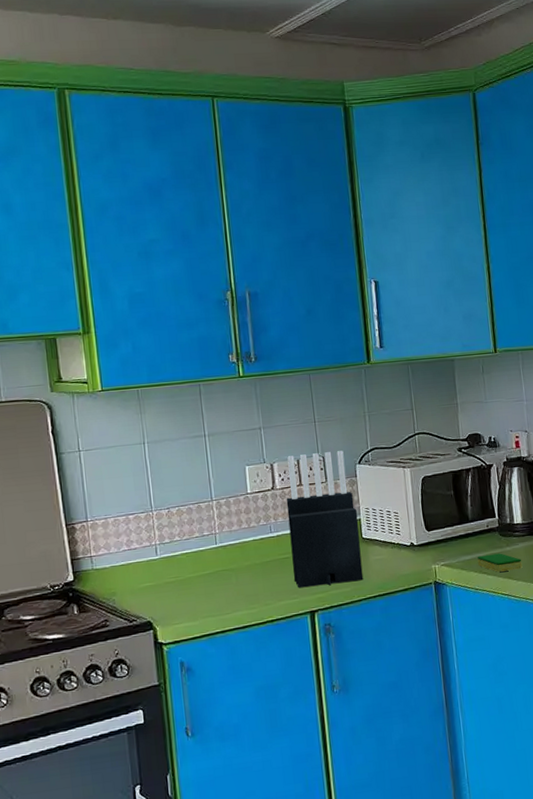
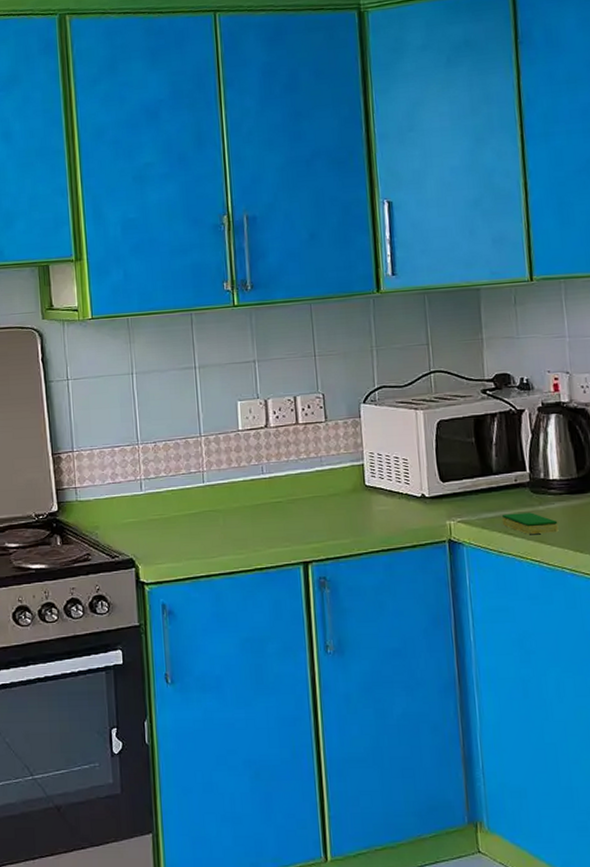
knife block: present [286,450,364,589] -> none [280,388,365,536]

